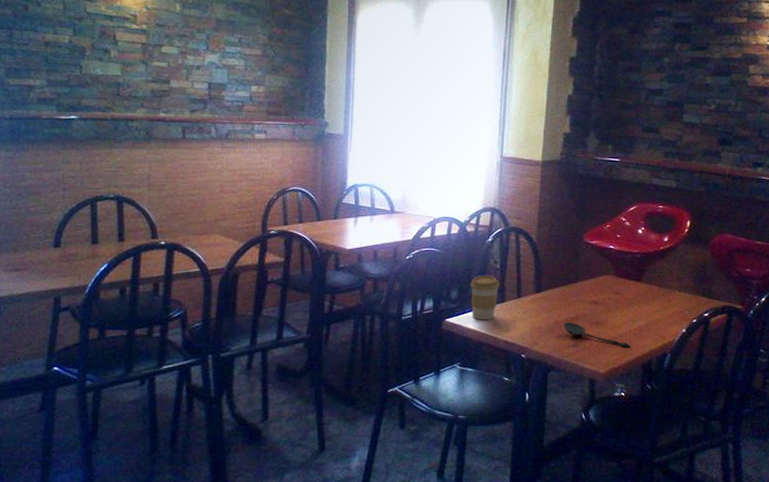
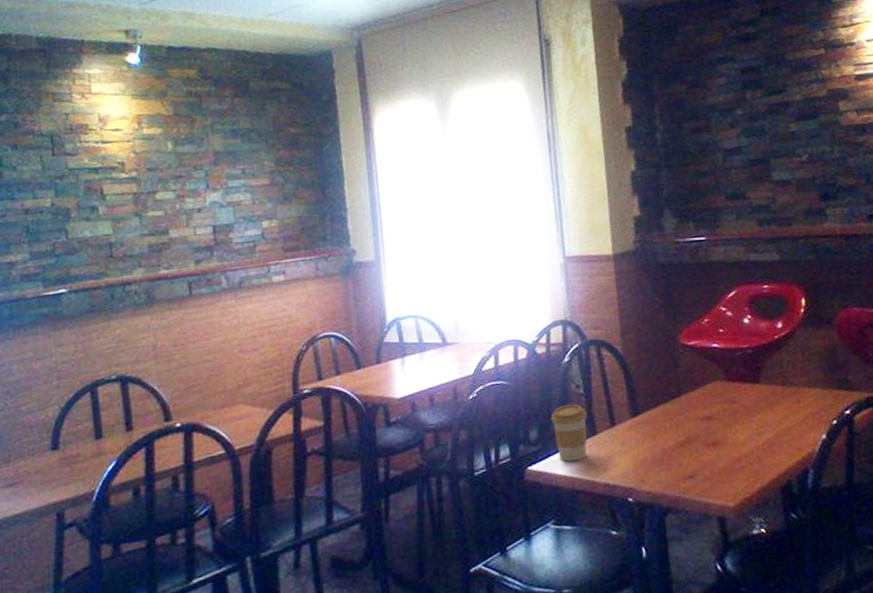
spoon: present [563,322,630,348] -> none [673,447,761,470]

